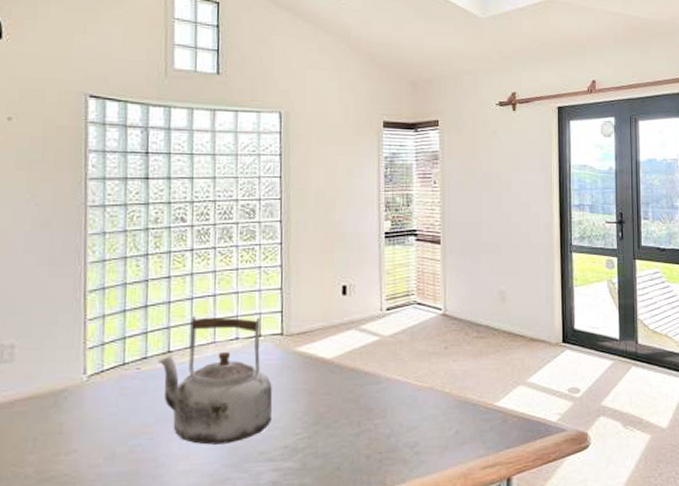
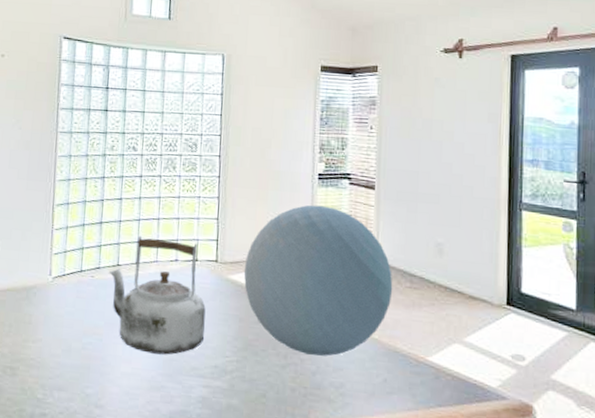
decorative orb: none [311,264,461,418] -> present [243,204,393,356]

